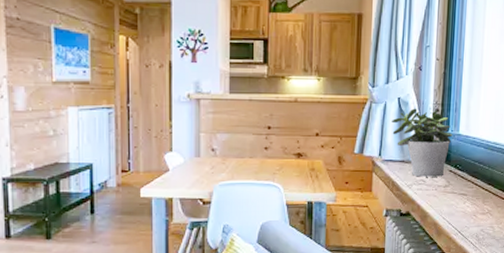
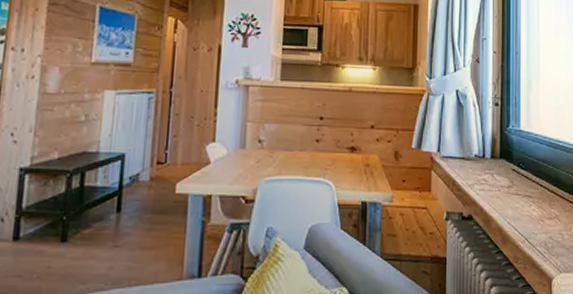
potted plant: present [392,108,452,177] -> none [450,101,513,176]

